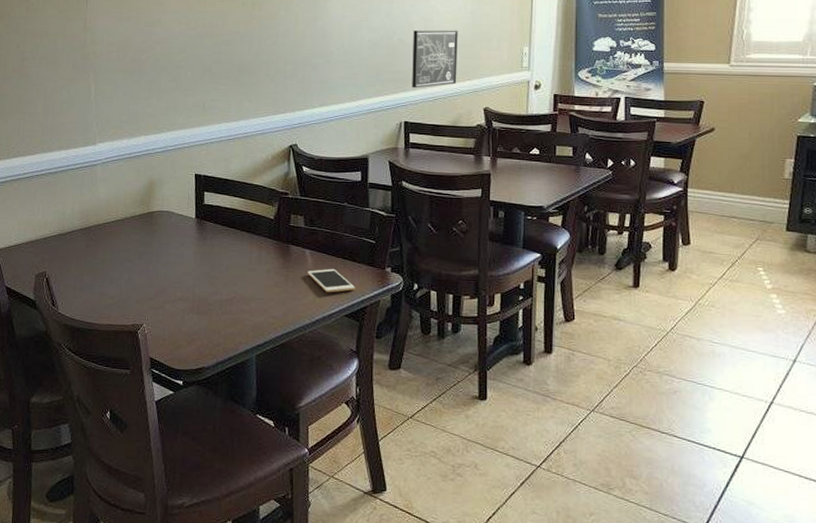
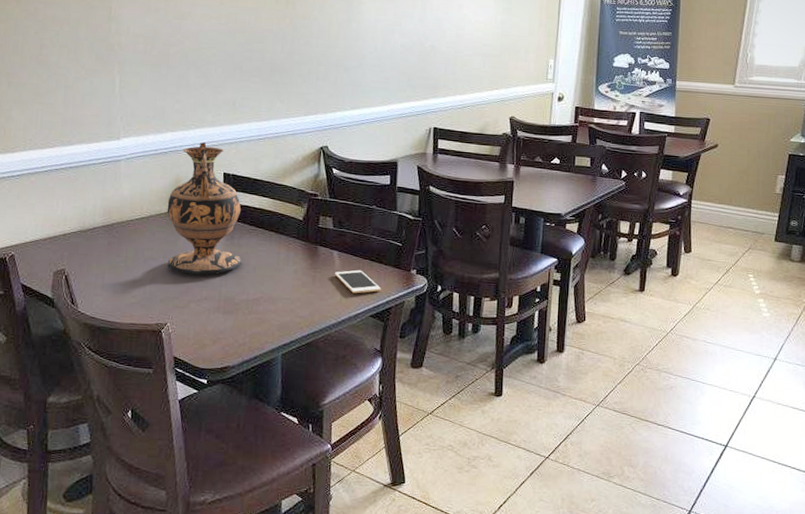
vase: none [141,145,215,276] -> present [167,142,242,275]
wall art: present [412,29,458,88] -> none [442,37,488,95]

